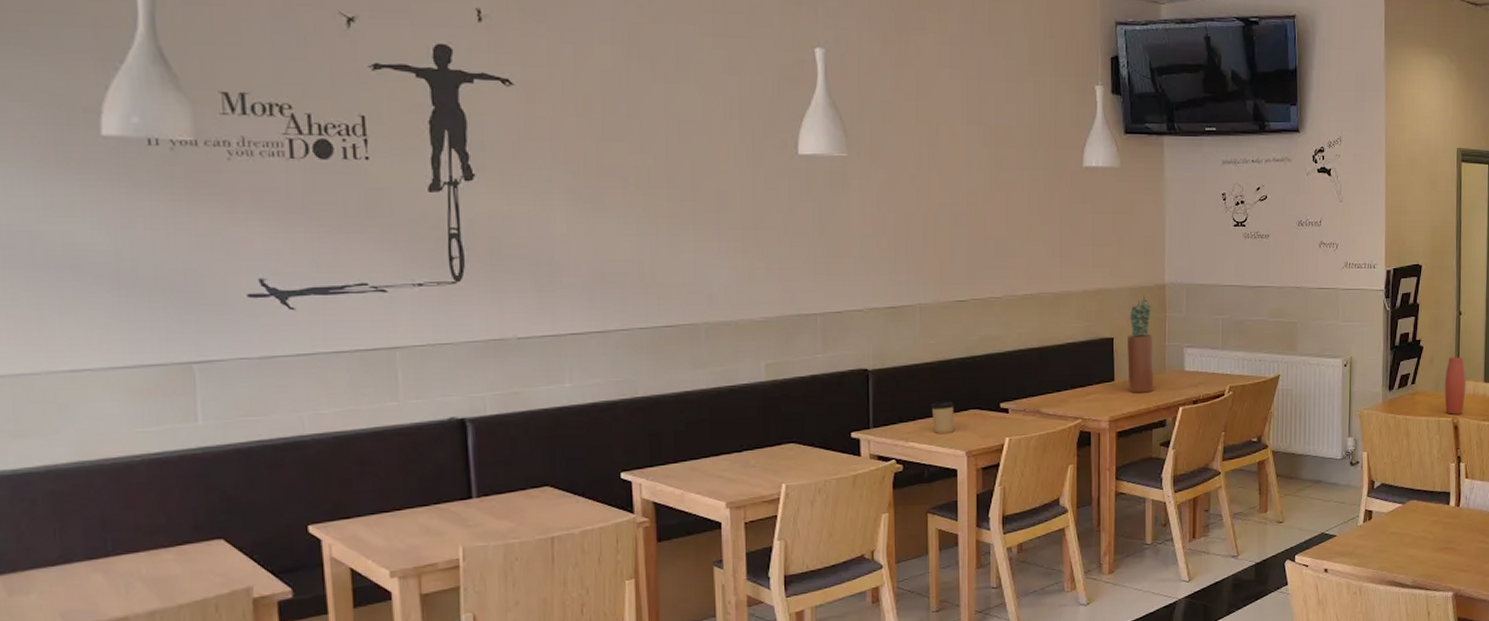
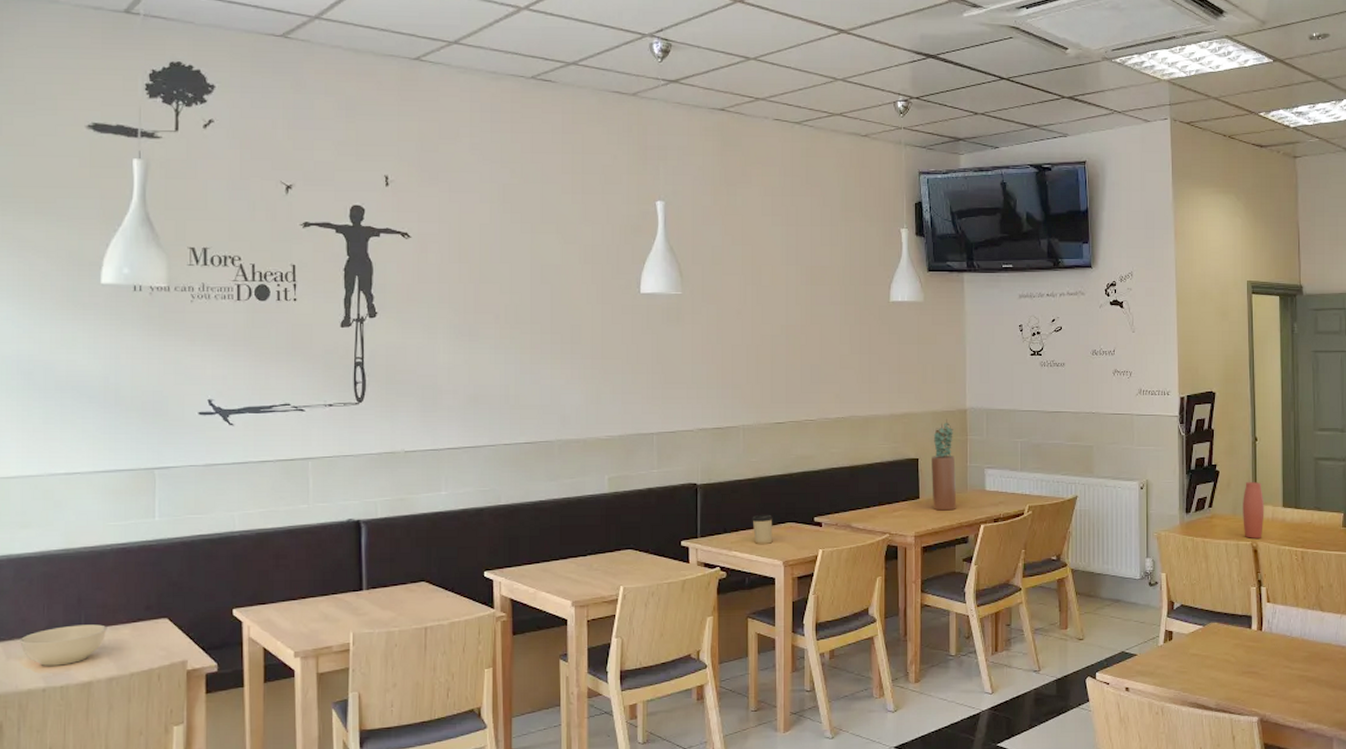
bowl: none [25,549,144,602] -> present [20,624,107,666]

